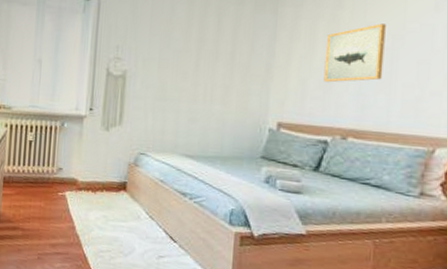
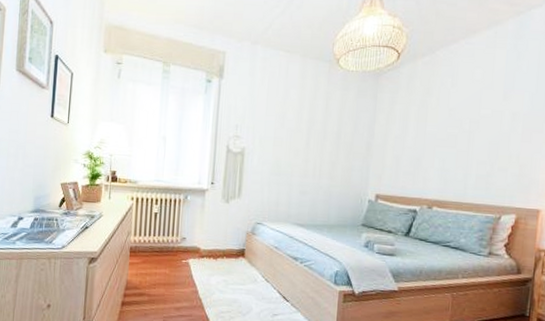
wall art: present [323,23,386,83] -> none [414,109,465,160]

